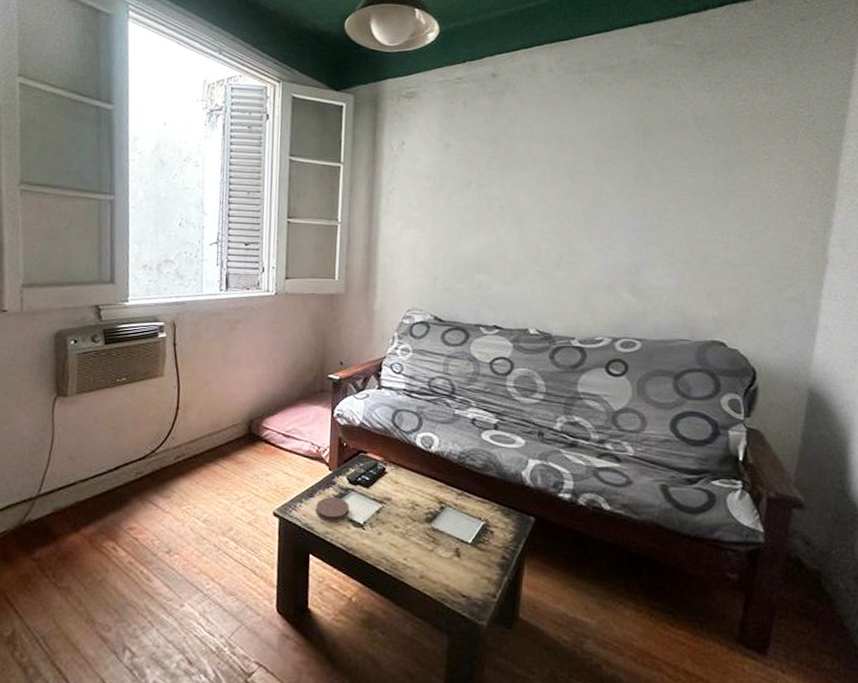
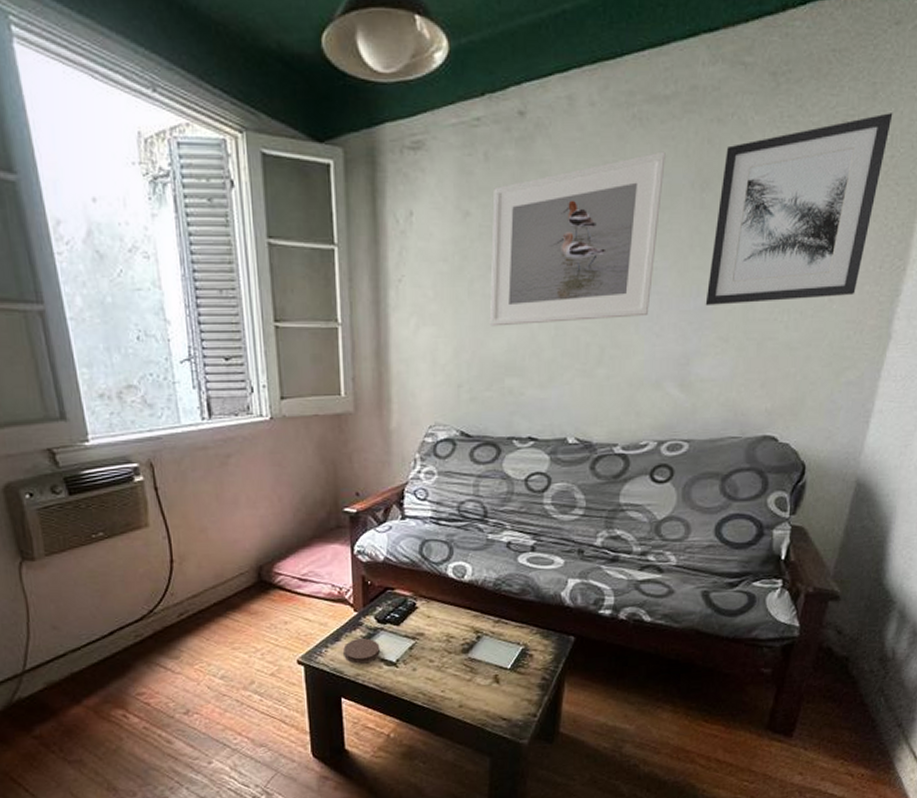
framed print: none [463,105,612,232] -> present [489,151,666,327]
wall art: none [651,83,807,226] -> present [705,113,893,306]

